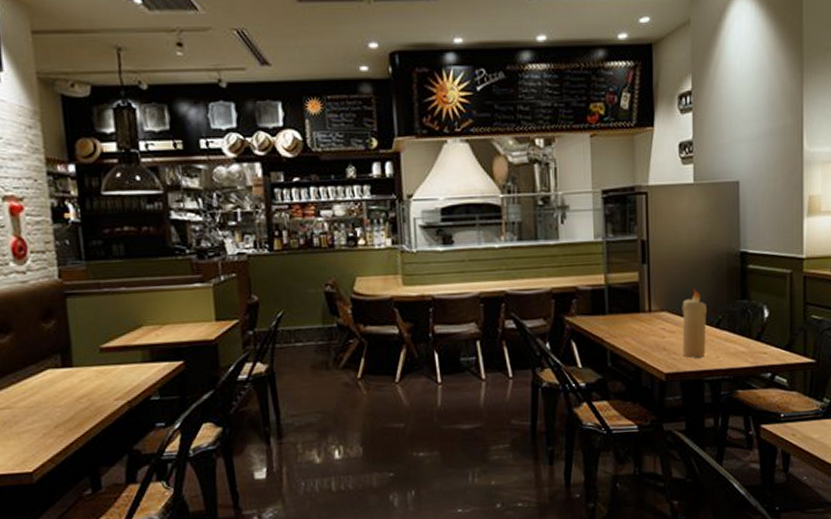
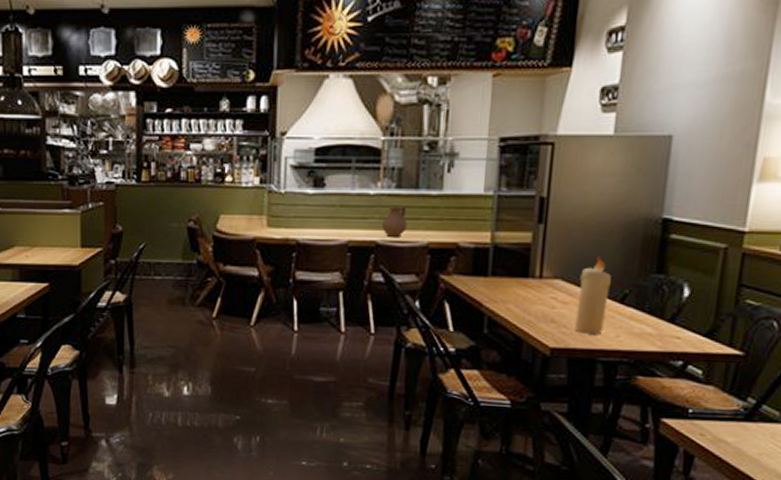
pitcher: none [509,256,531,287] -> present [382,205,407,238]

